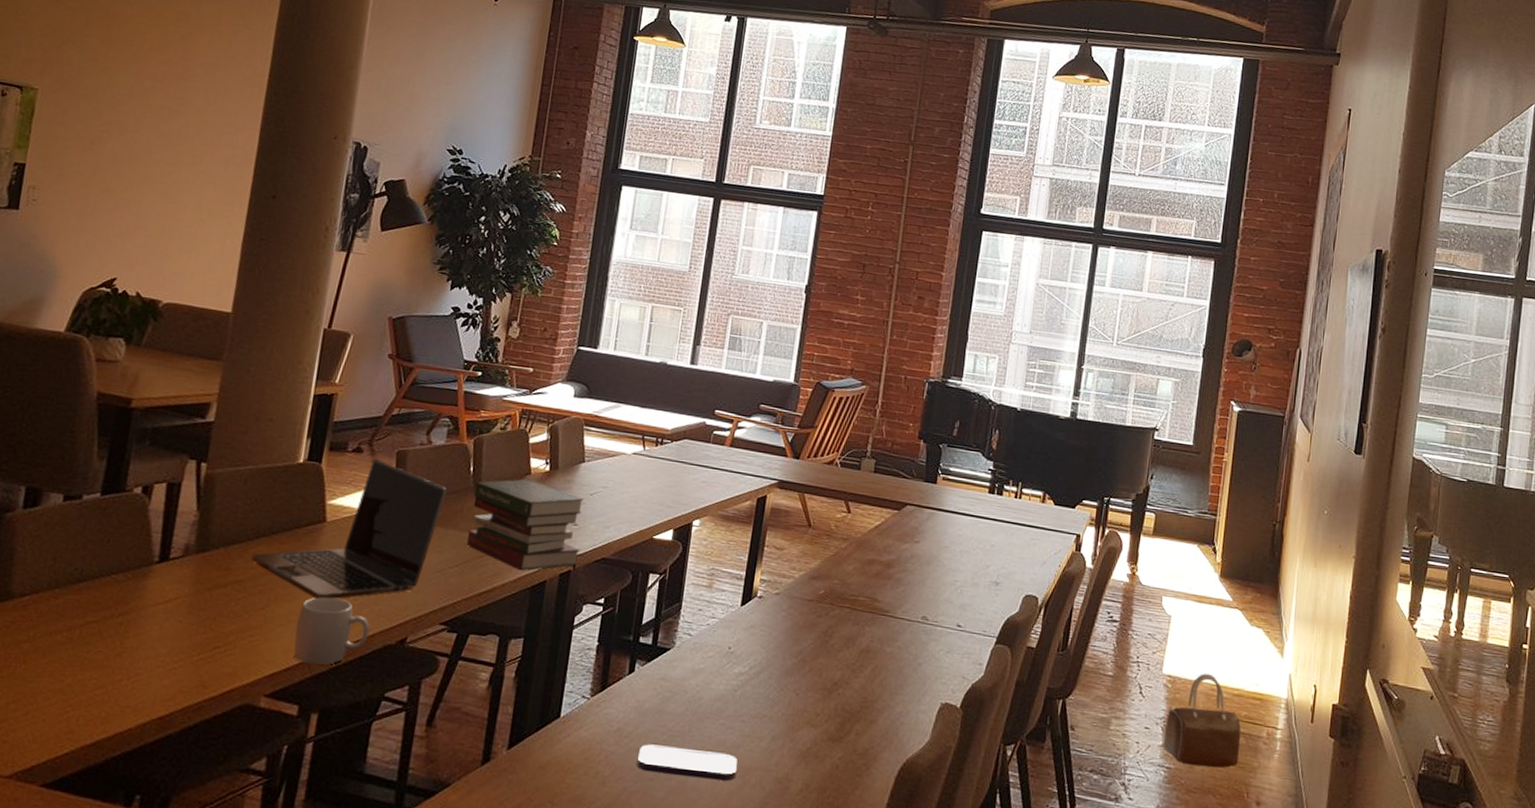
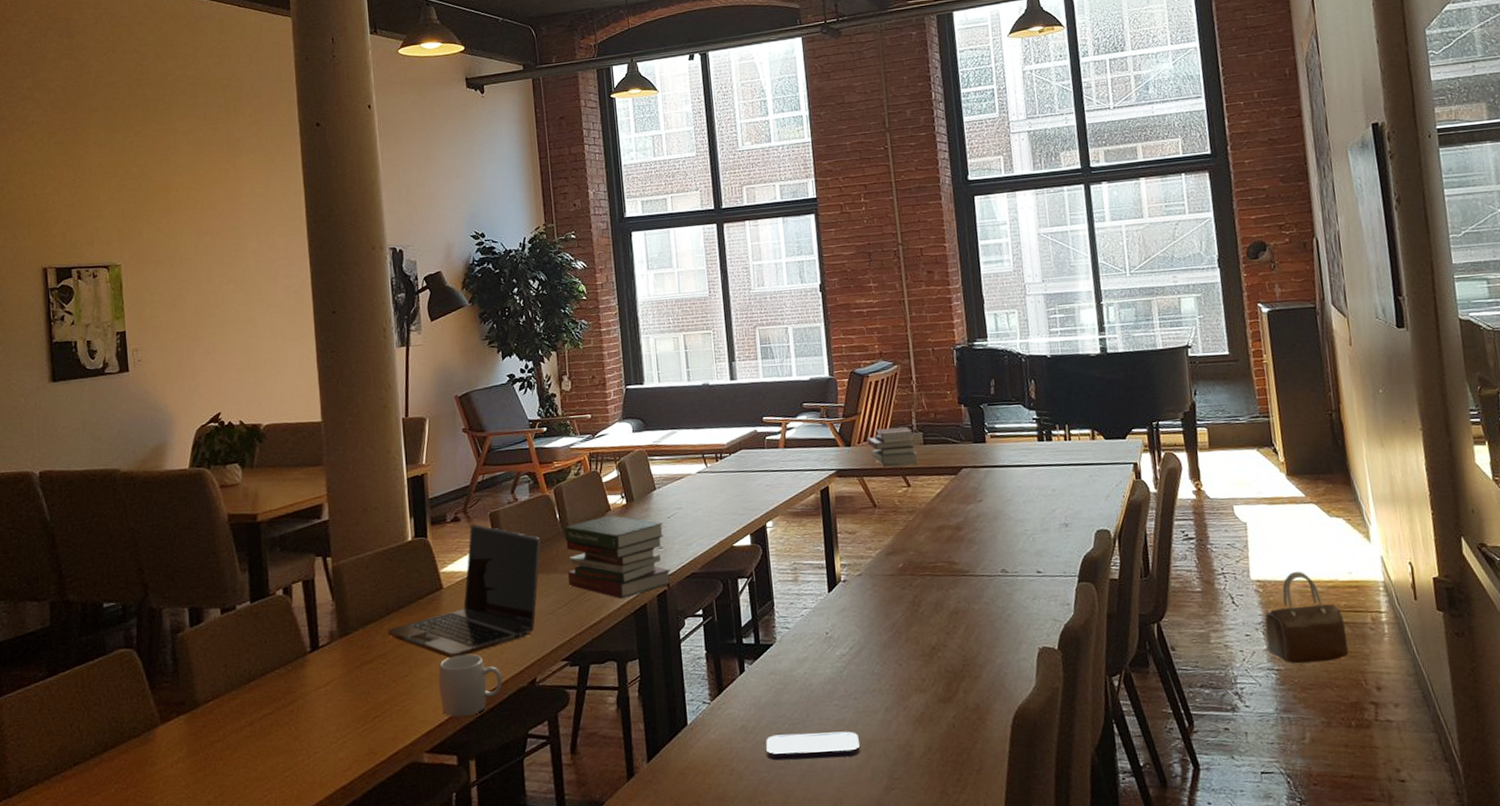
books: none [816,447,865,493] -> present [866,426,918,467]

